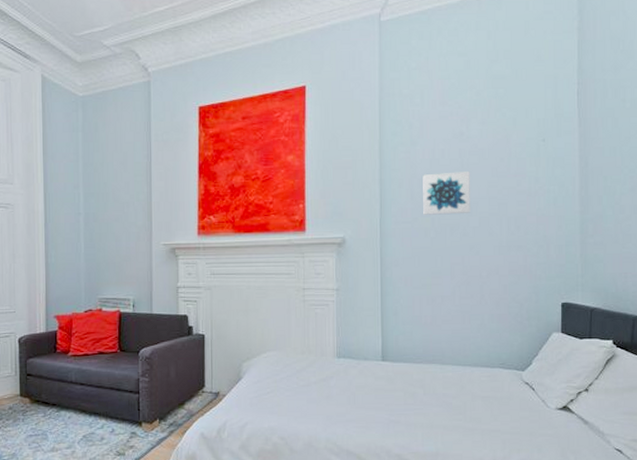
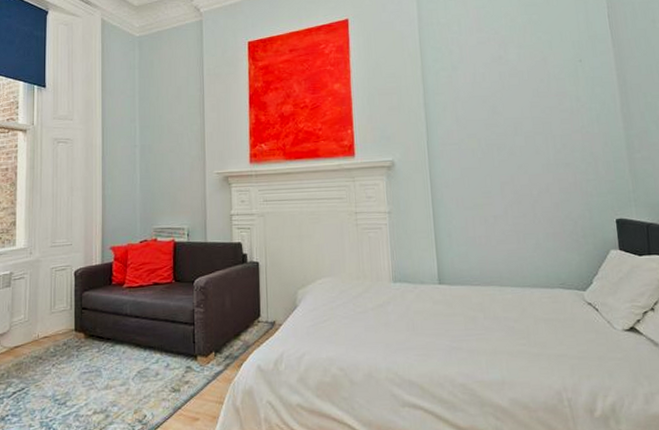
wall art: present [423,171,470,215] -> none [466,93,515,136]

